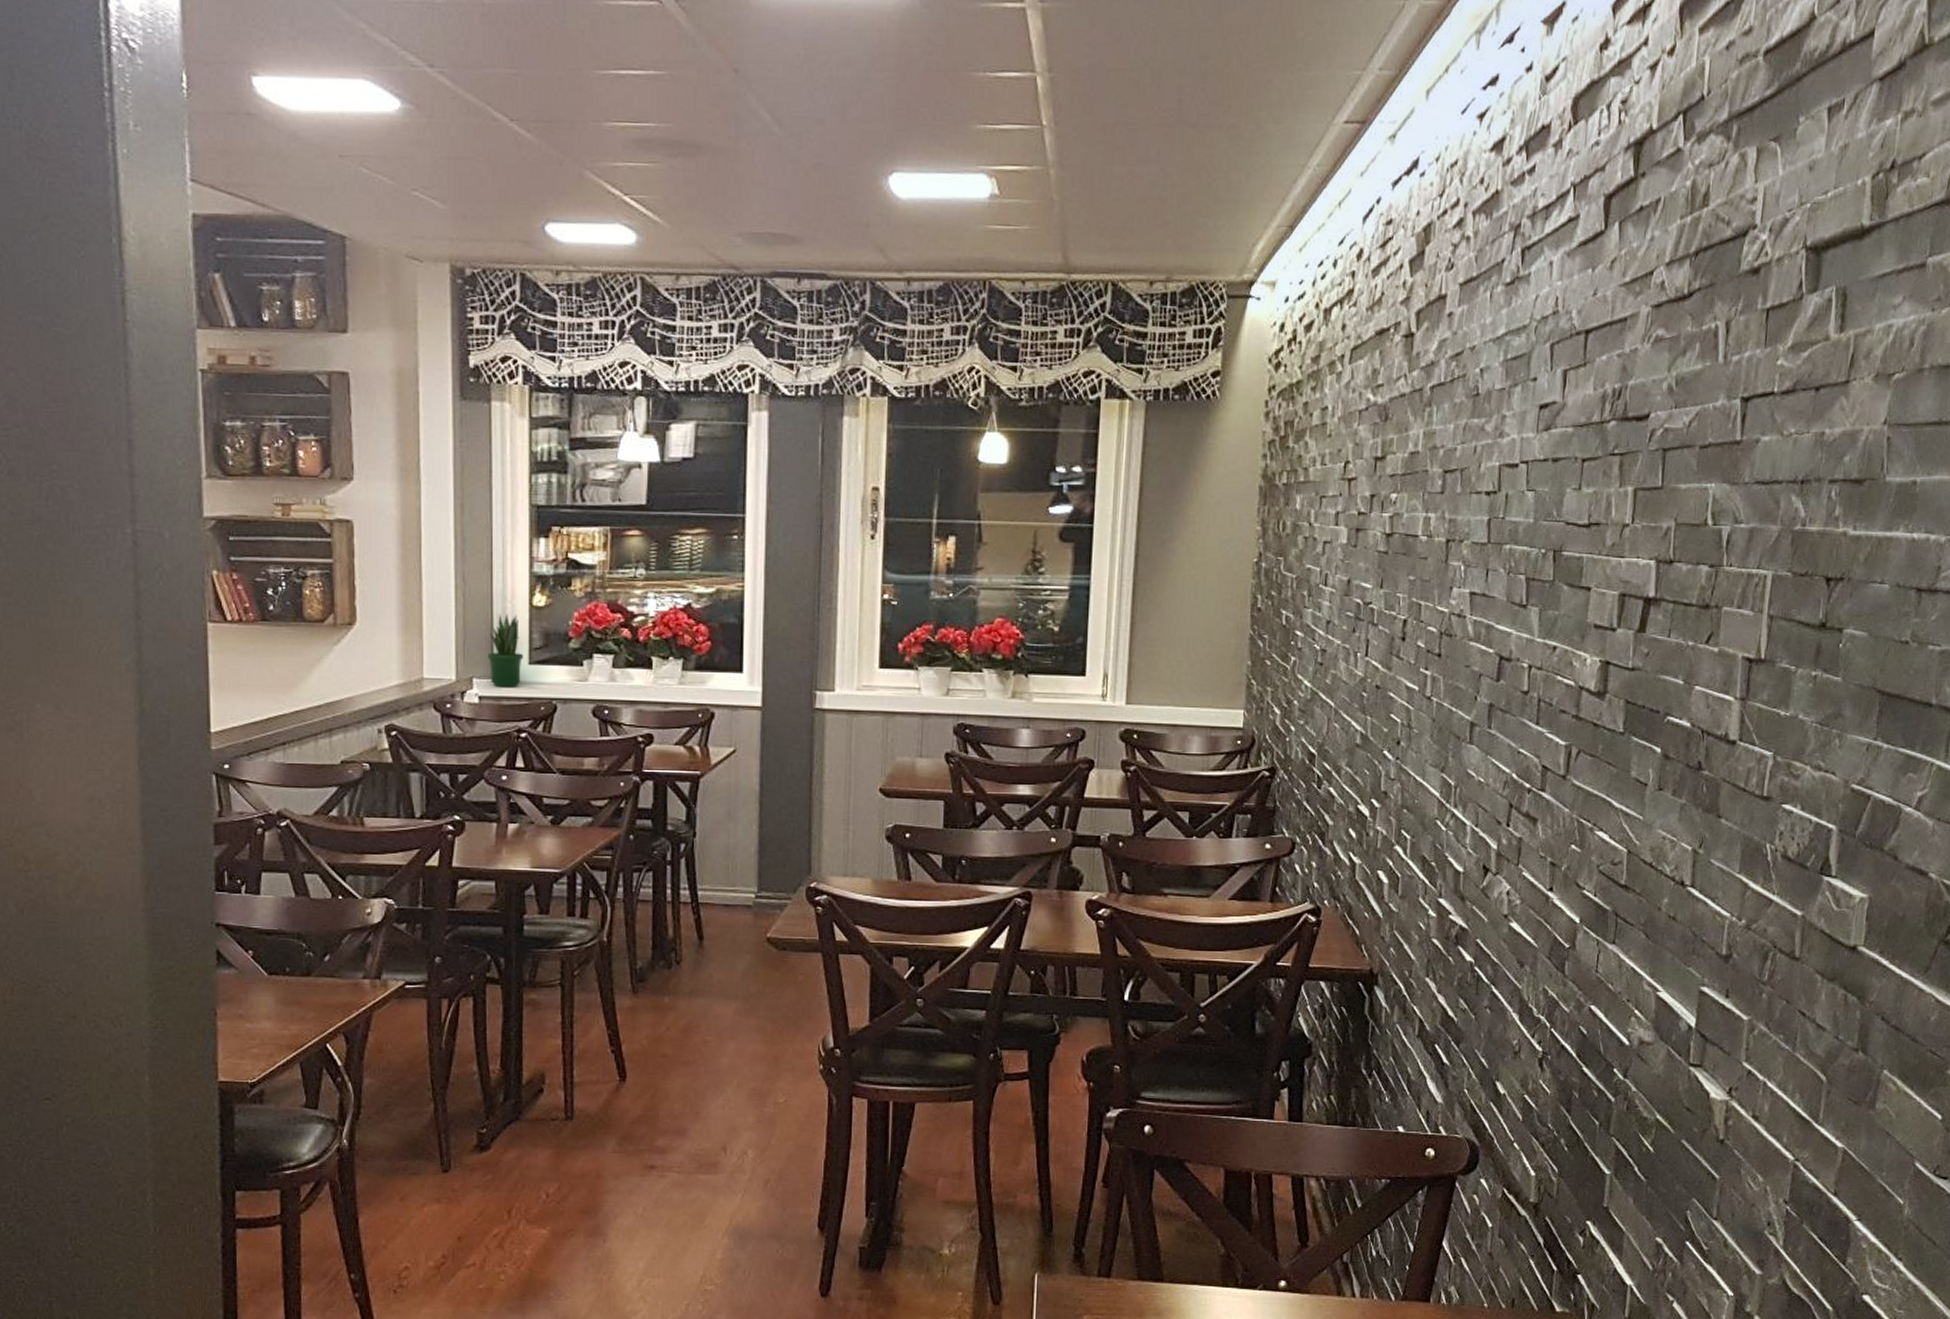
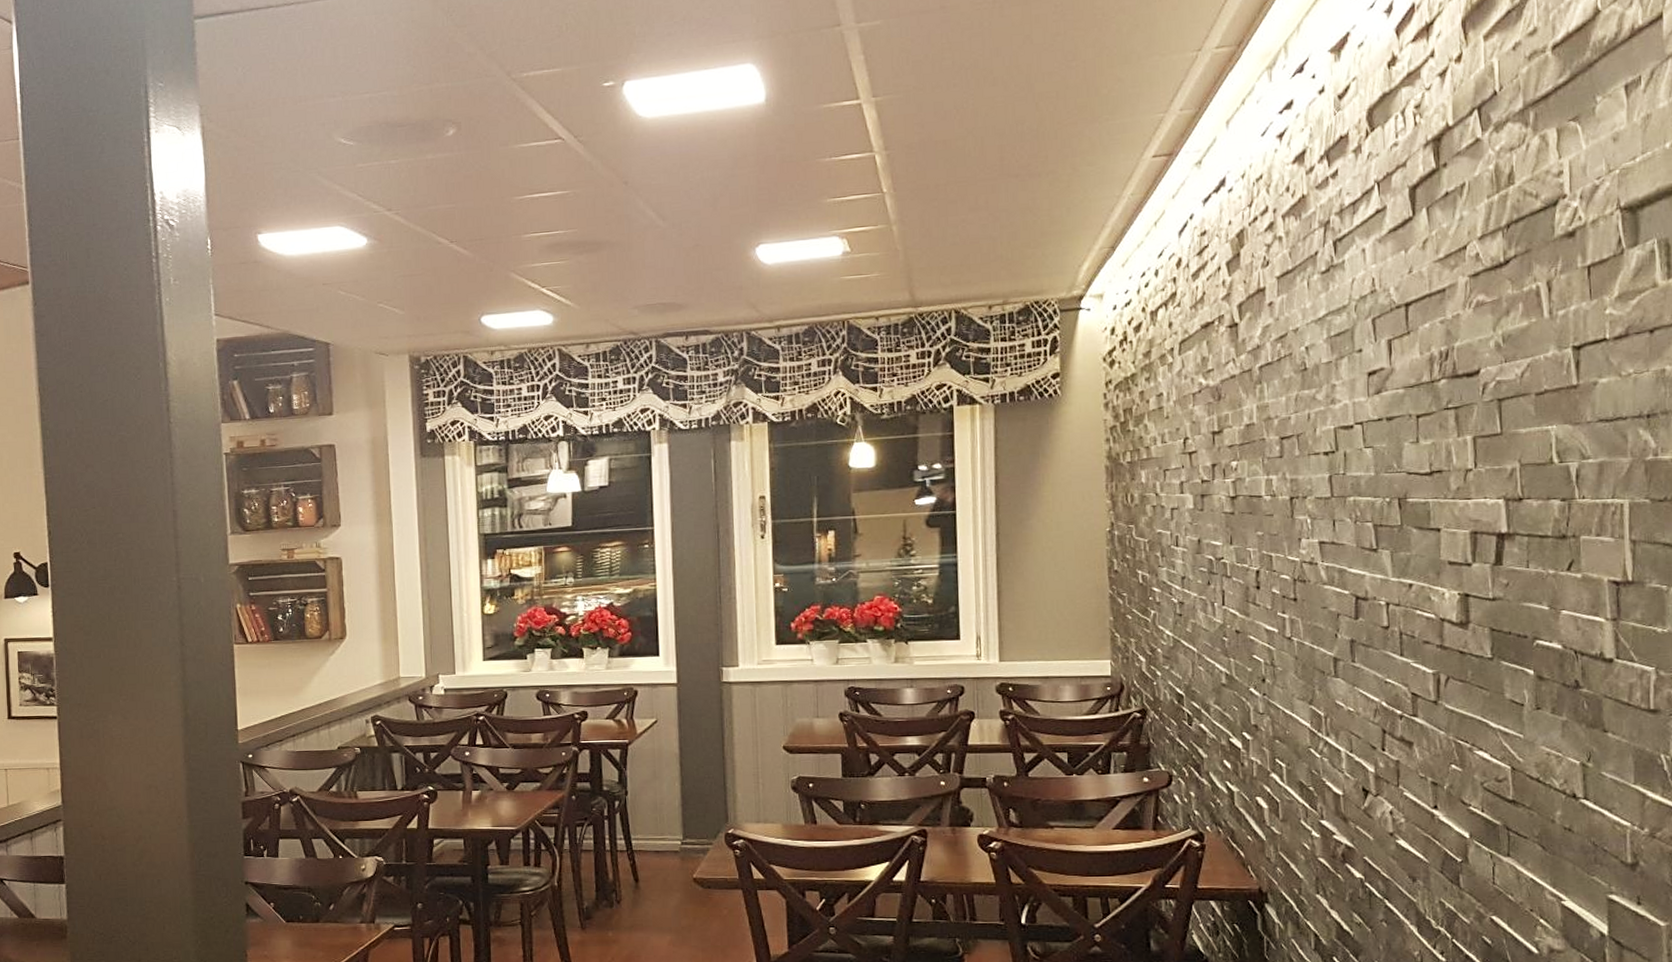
planter: present [488,614,524,687] -> none [450,621,479,681]

